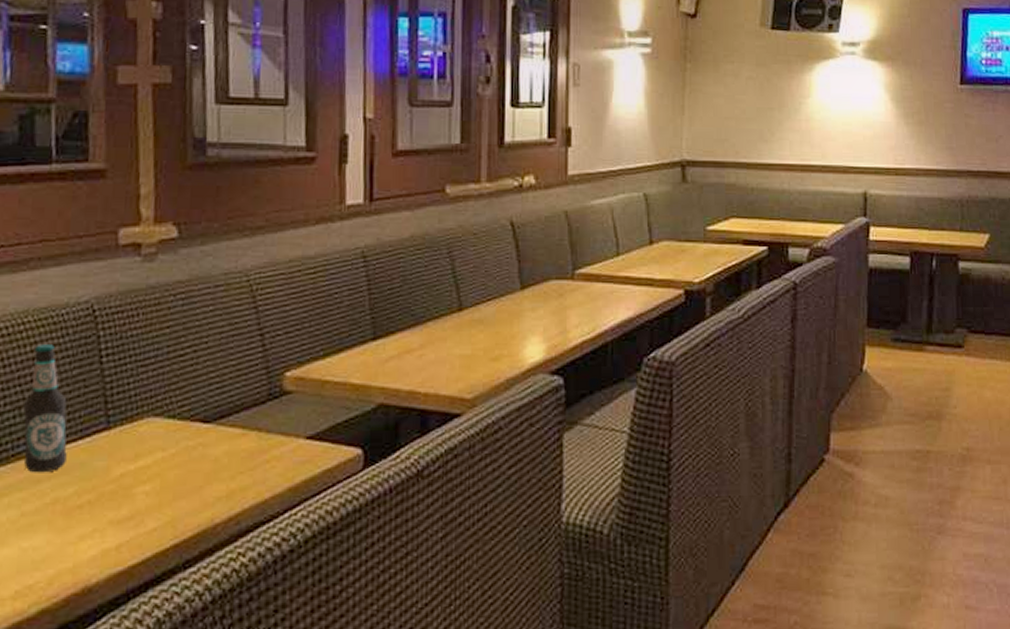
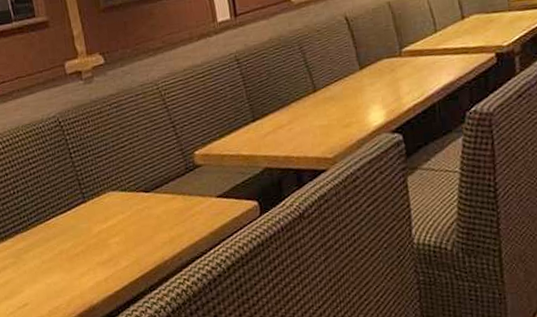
bottle: present [23,344,67,473] -> none [28,148,63,235]

